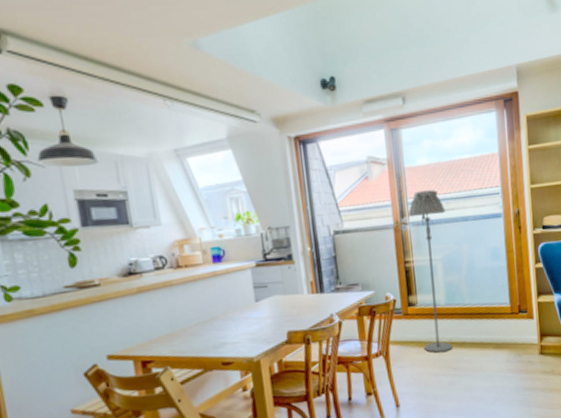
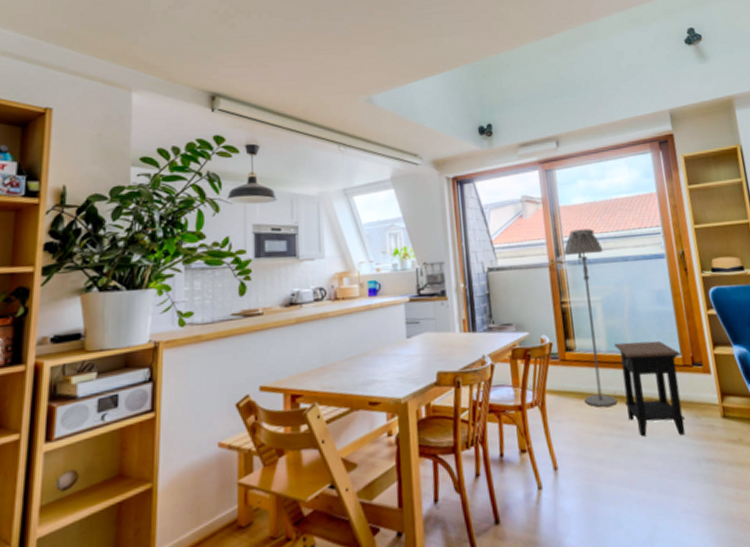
side table: none [451,293,510,375] -> present [613,340,686,437]

